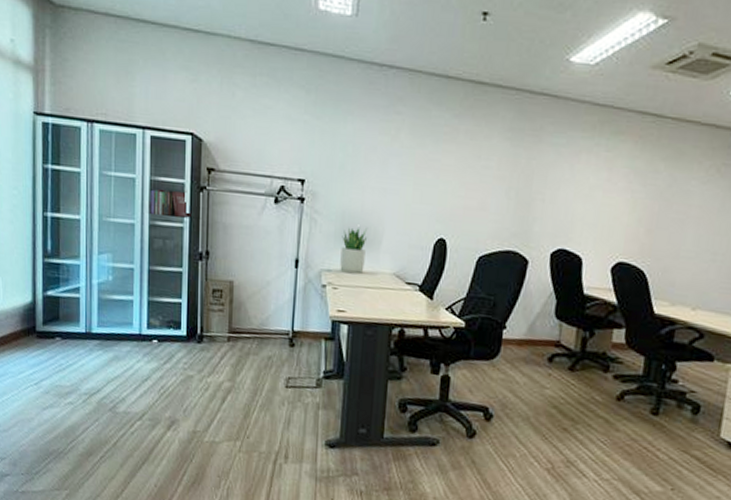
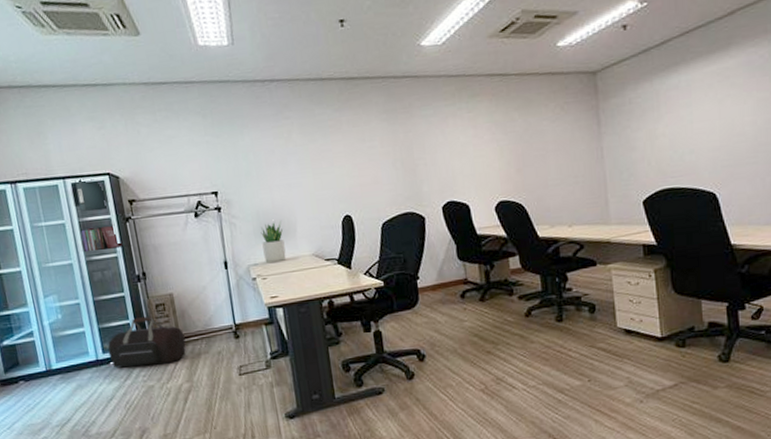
duffel bag: none [153,298,236,357] -> present [108,316,186,368]
binder: none [154,132,184,173] -> present [74,178,108,212]

